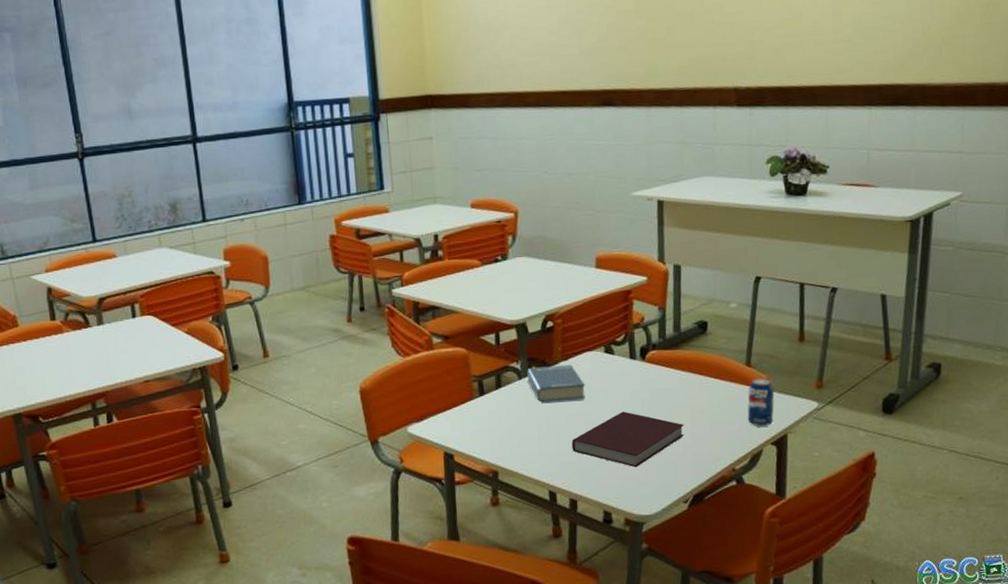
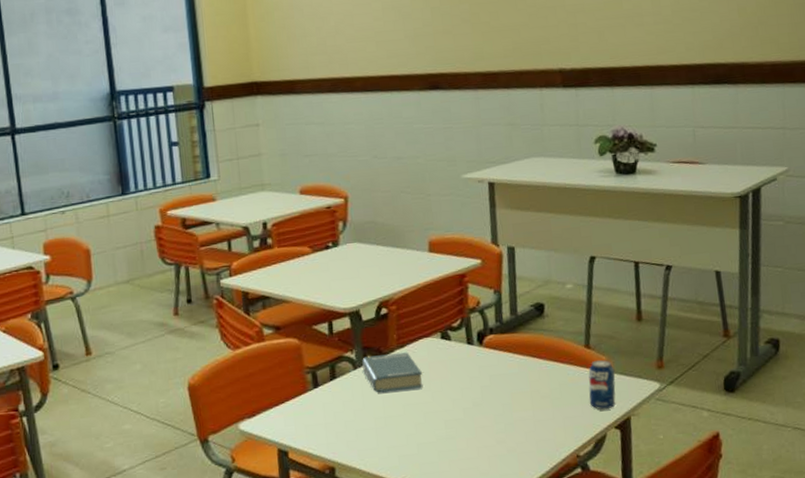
notebook: present [572,411,684,468] -> none [410,399,526,458]

